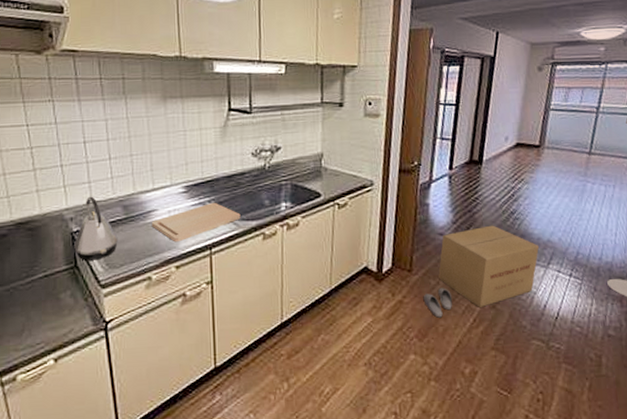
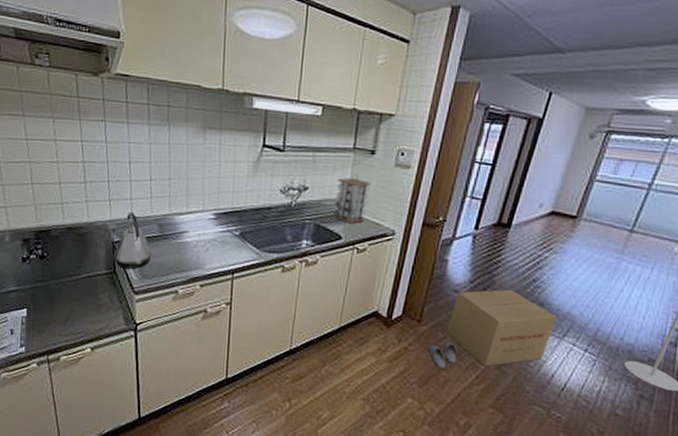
cutting board: present [151,202,241,243] -> none [182,231,264,264]
spice rack: none [308,128,343,180] -> present [332,173,371,224]

